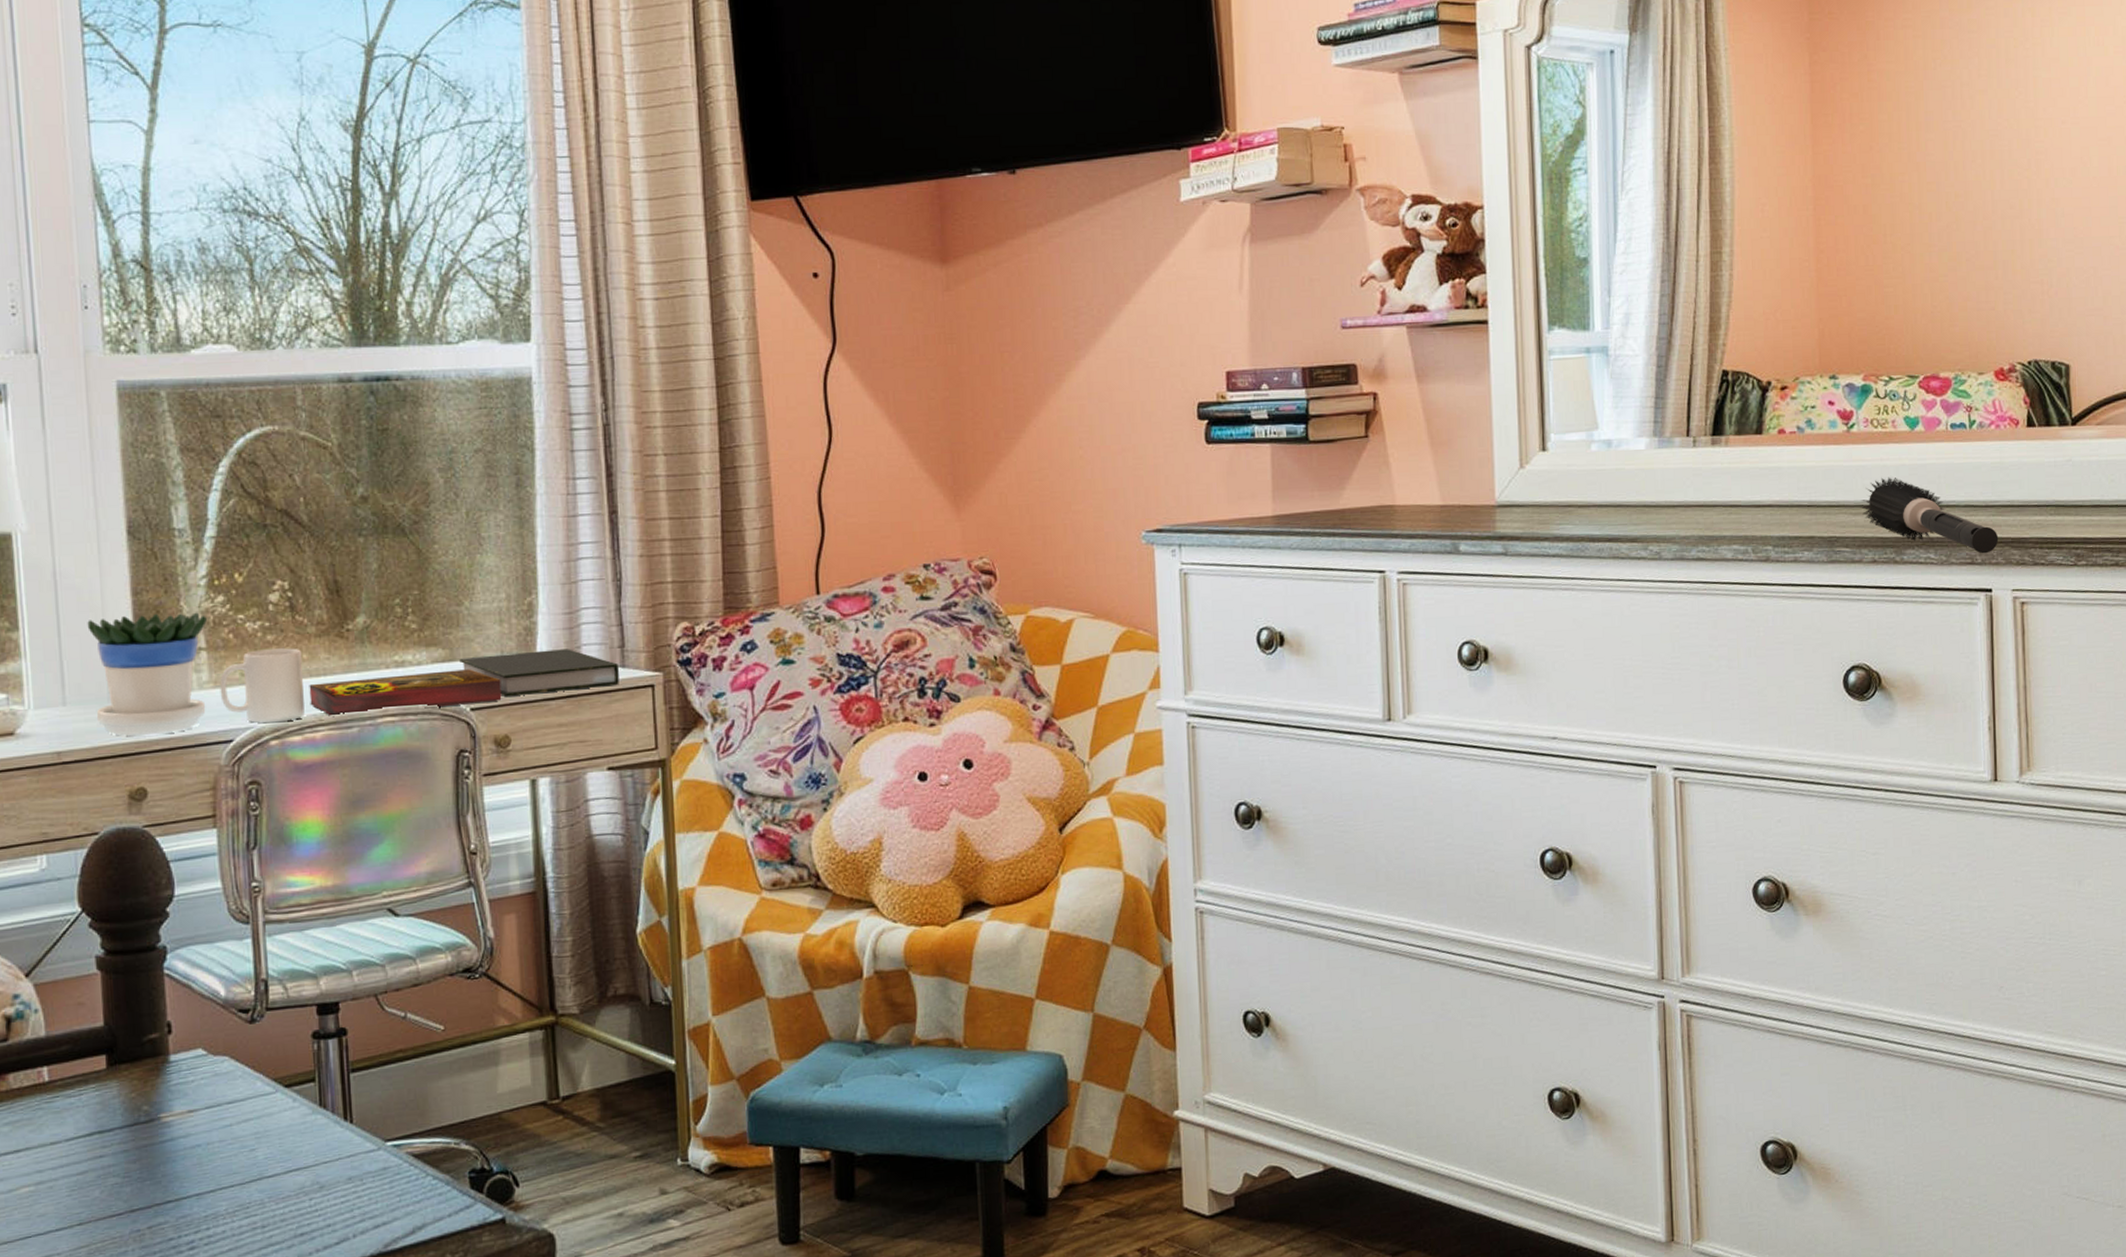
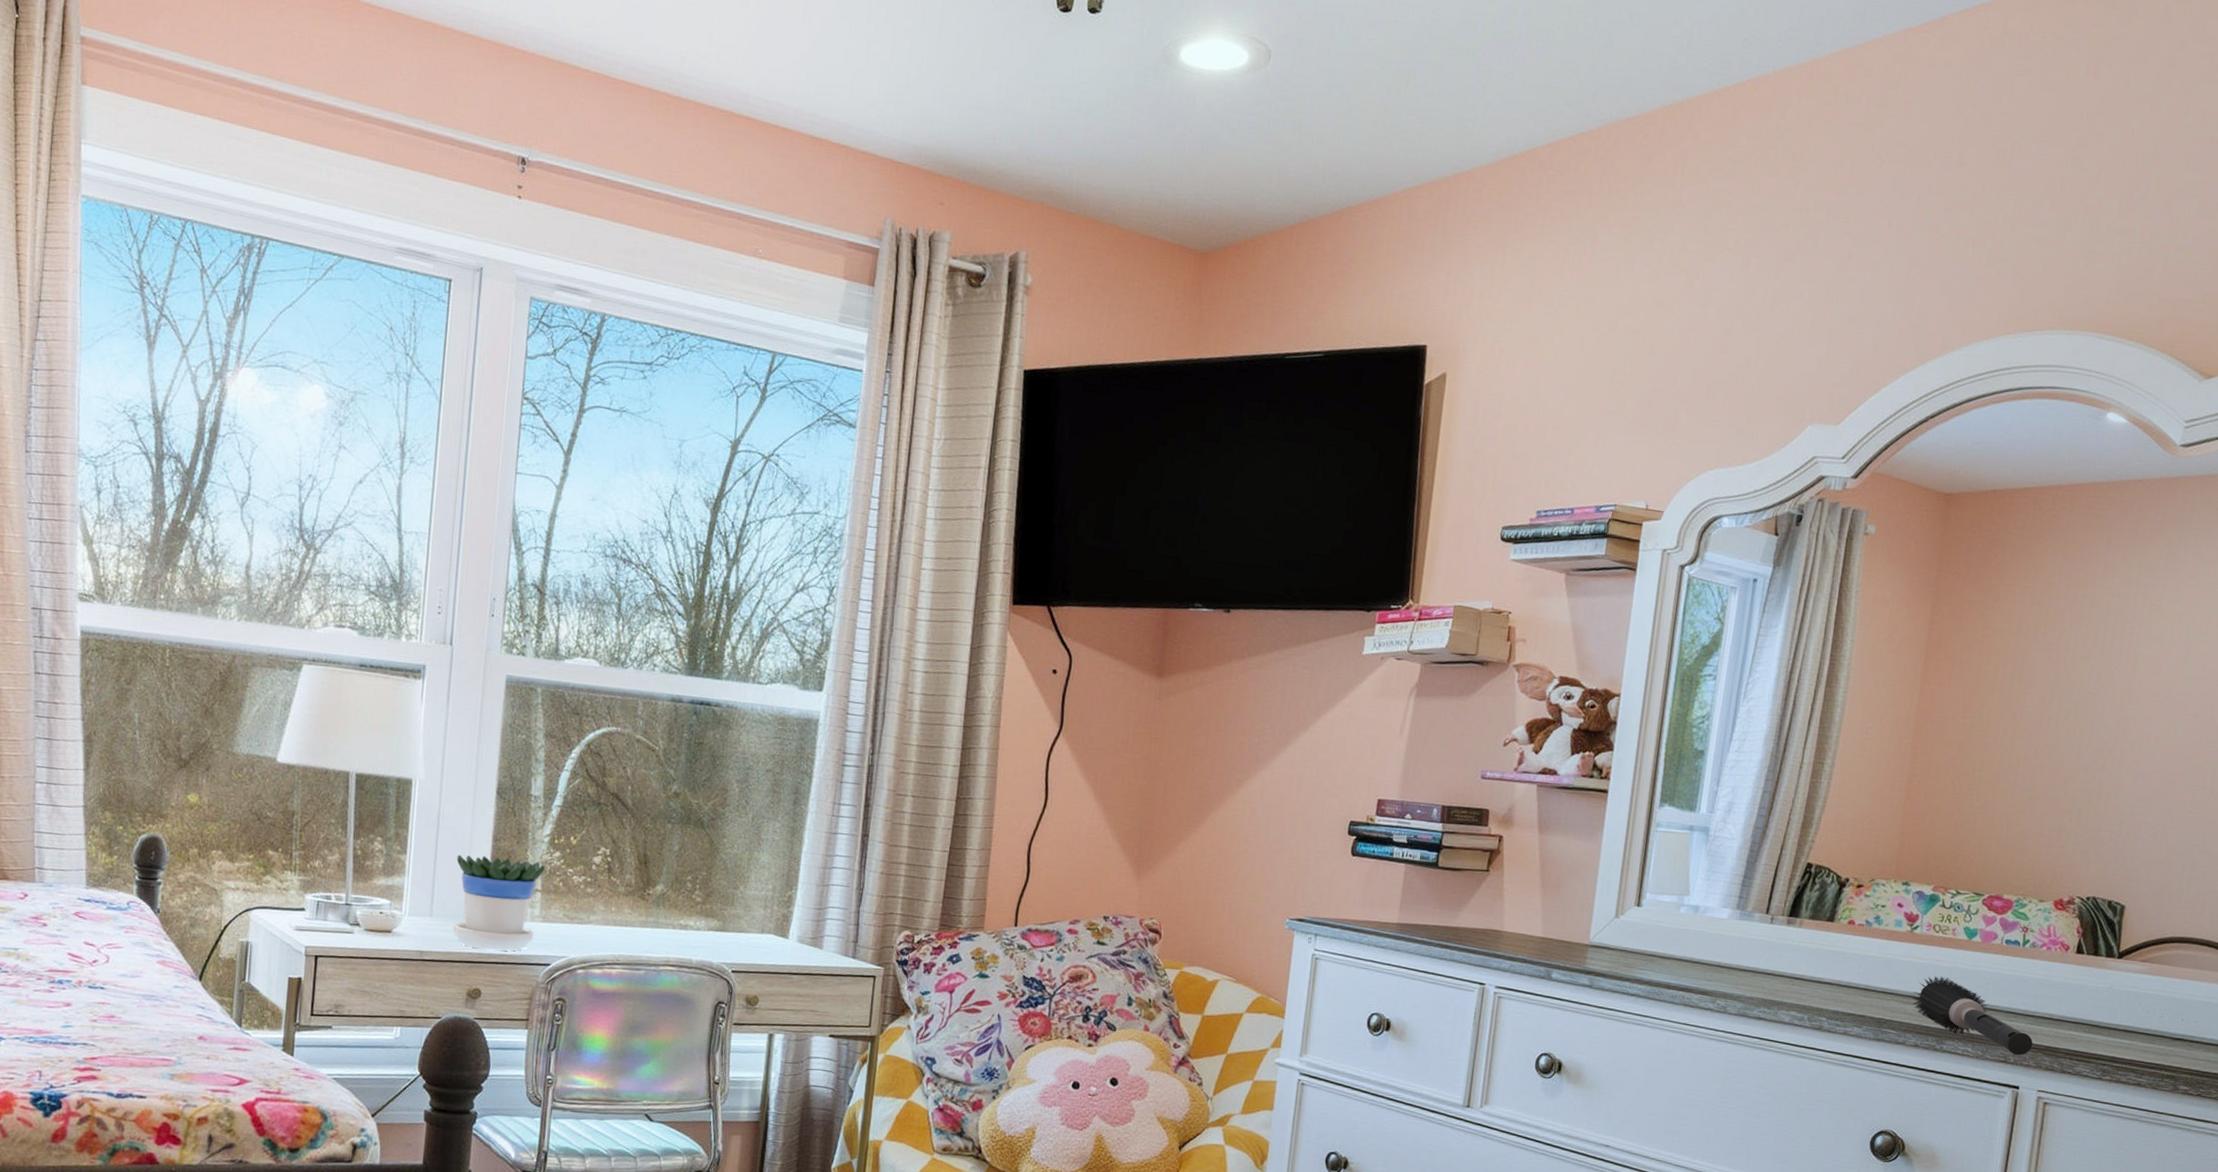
mug: present [219,648,305,724] -> none [546,898,611,957]
book: present [309,669,502,718] -> none [611,931,758,968]
book: present [459,649,619,696] -> none [729,930,851,972]

